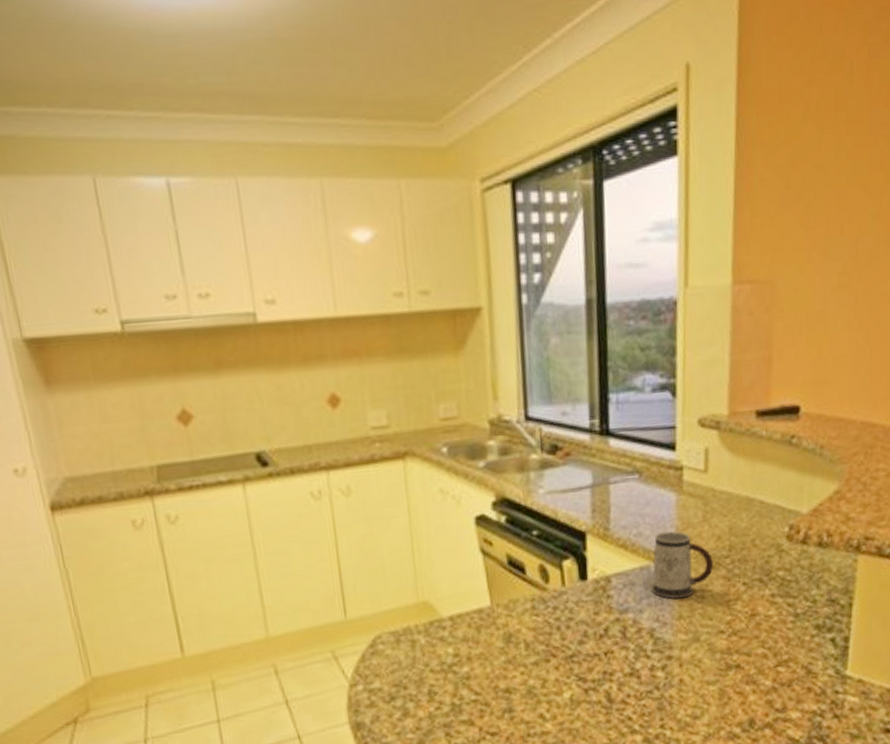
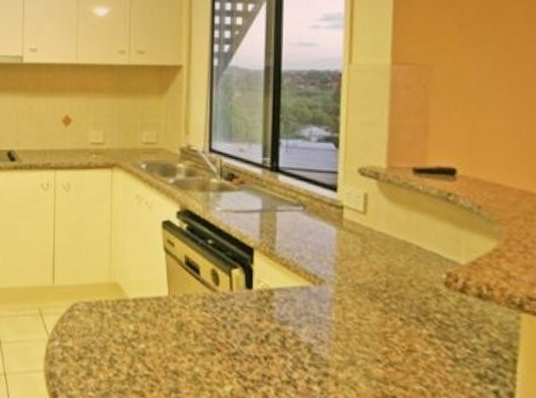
mug: present [651,531,713,599] -> none [310,259,370,322]

